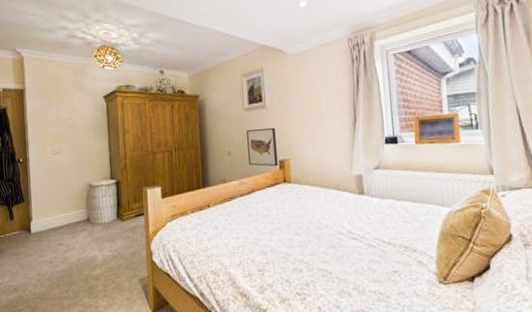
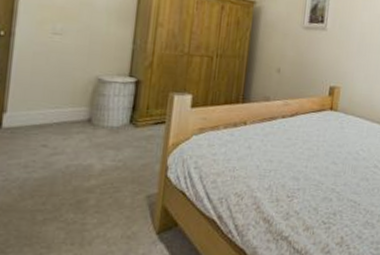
wall art: present [247,127,278,167] -> none [298,50,332,93]

